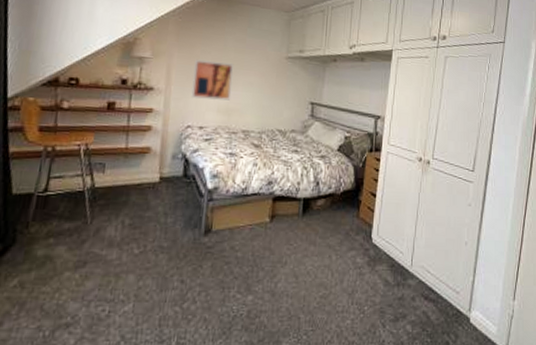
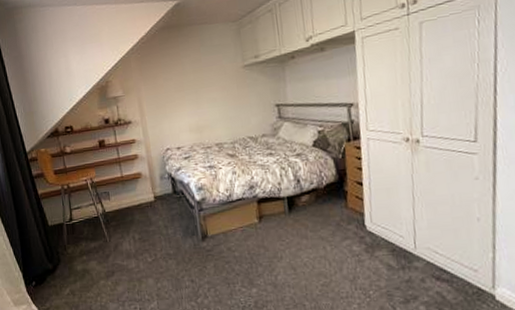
wall art: present [191,59,234,101] -> none [159,84,199,123]

